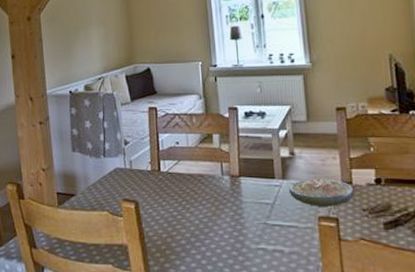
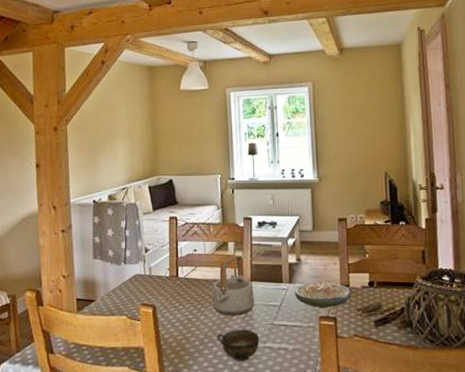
teapot: none [198,148,244,213] -> present [213,255,254,316]
cup: none [204,229,252,263] -> present [217,330,260,361]

